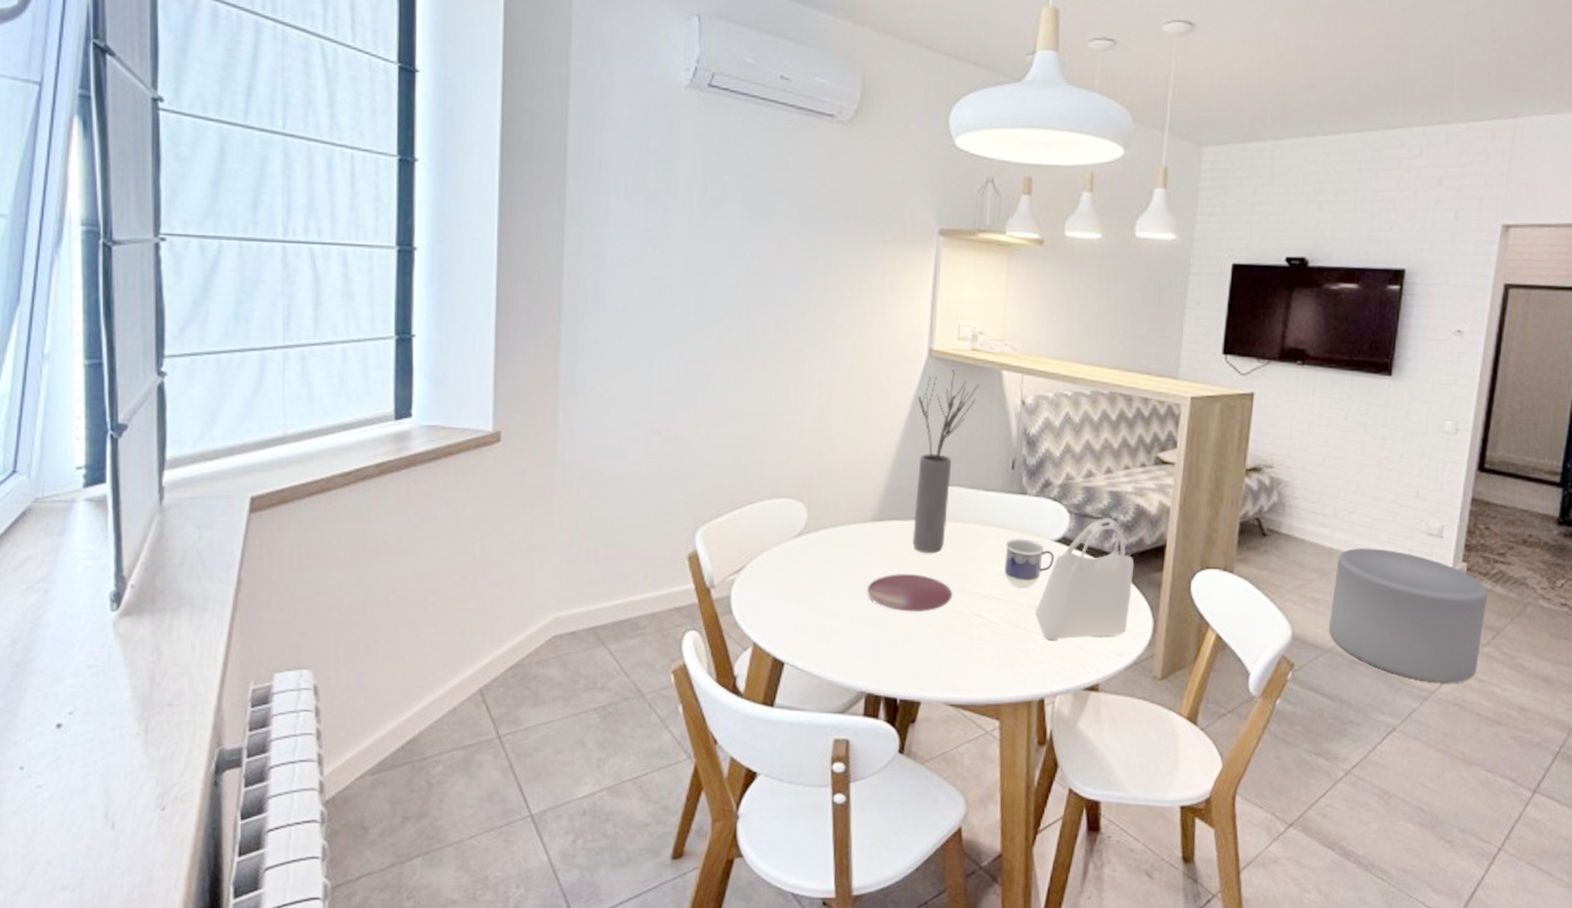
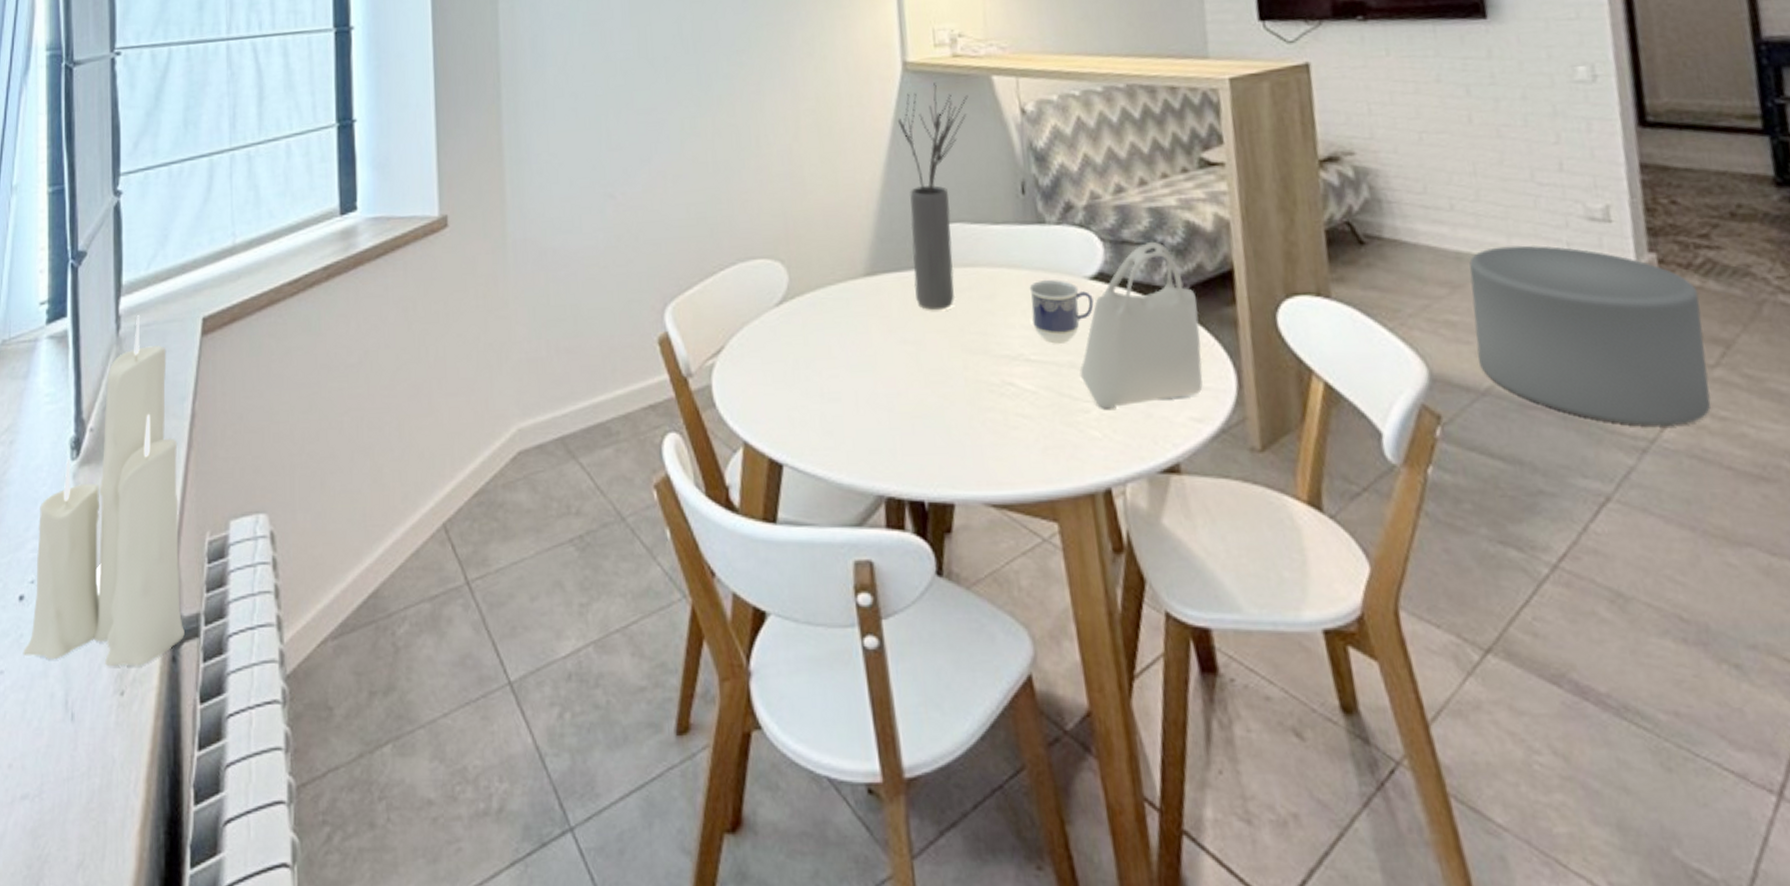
candle: none [61,488,227,788] -> present [22,315,185,667]
plate: present [867,573,952,613] -> none [869,338,974,387]

